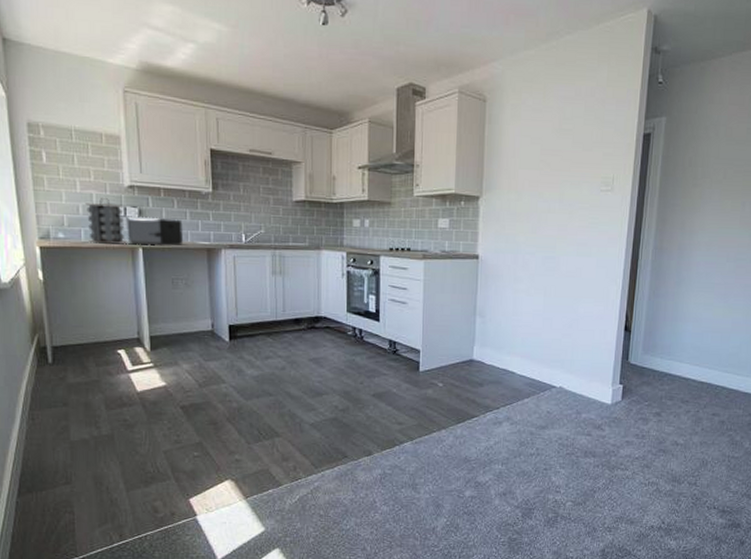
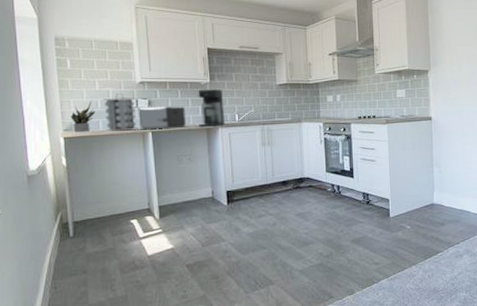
potted plant: none [47,204,77,242] -> present [70,100,96,133]
coffee maker: none [198,200,230,248] -> present [198,88,225,128]

